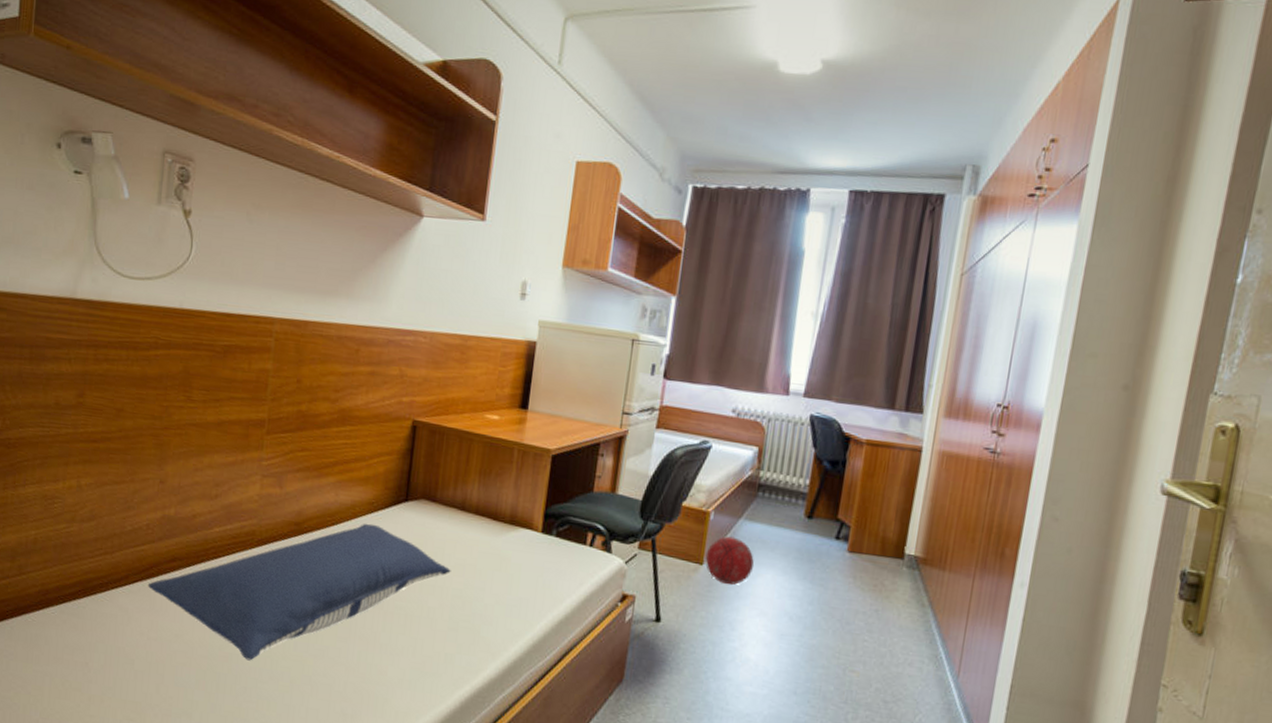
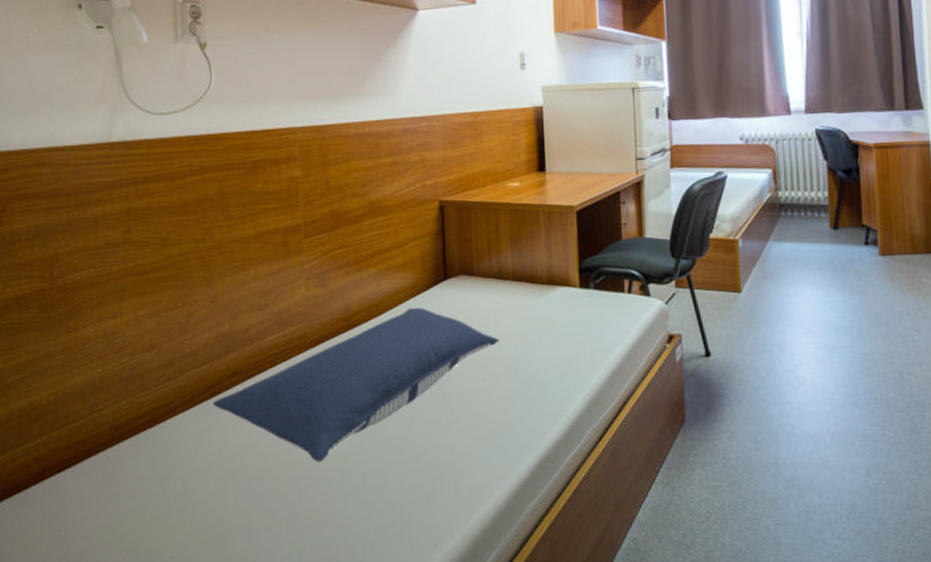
ball: present [705,536,754,586] -> none [741,260,790,308]

